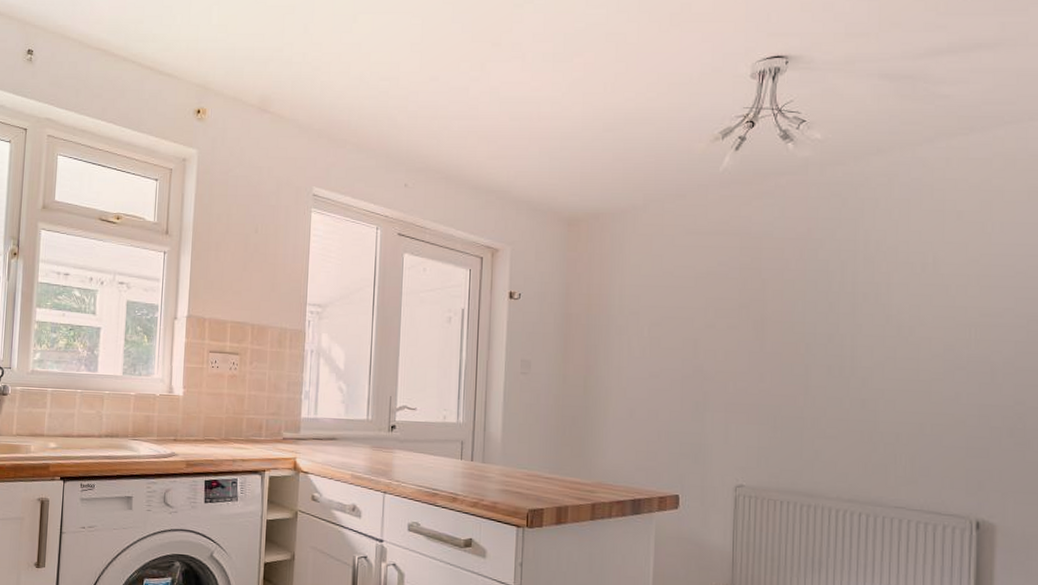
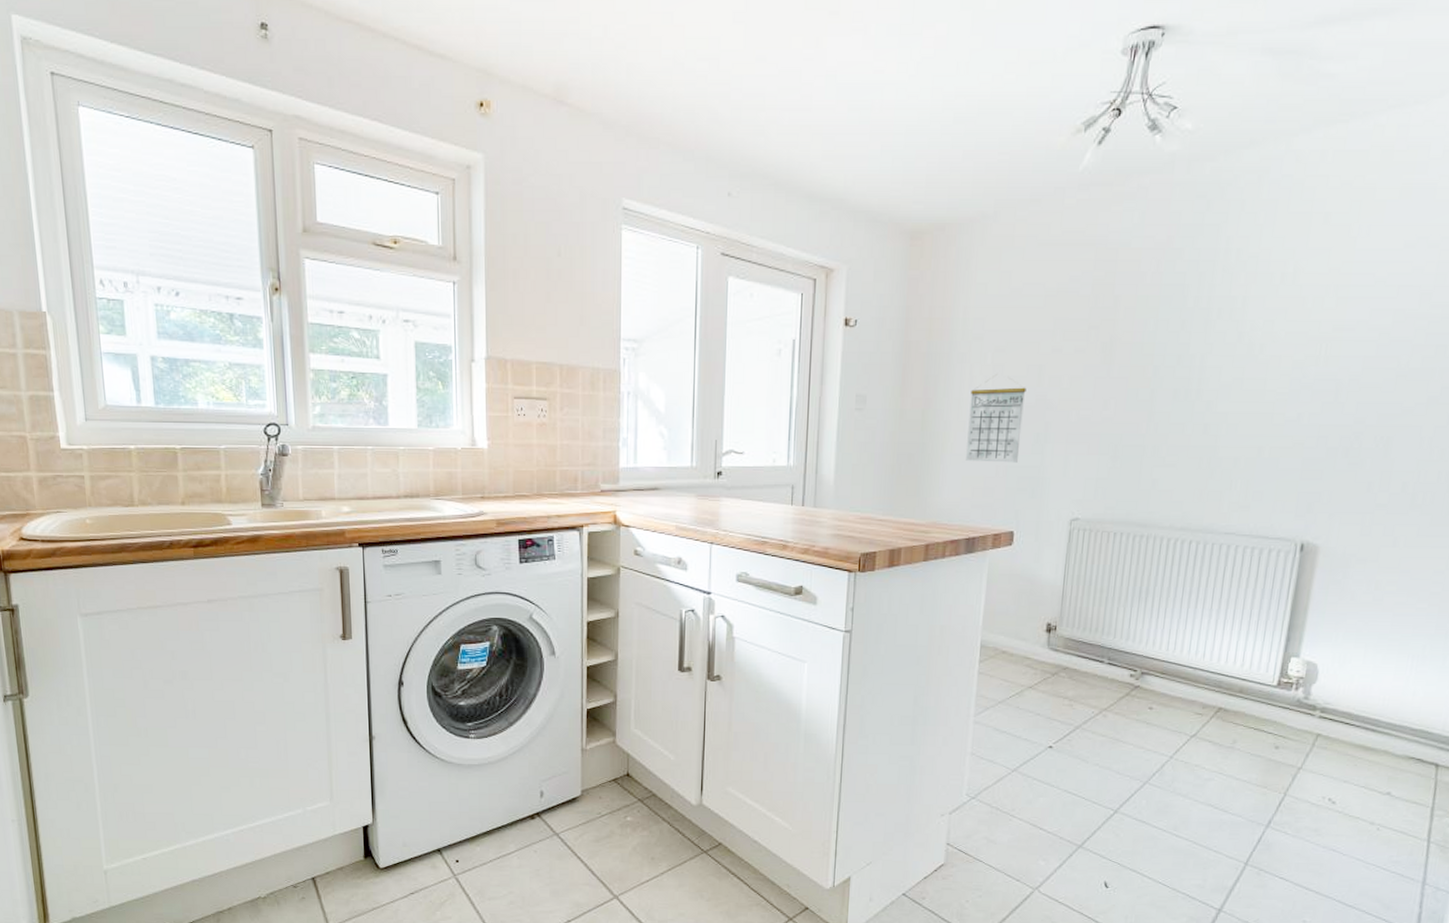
calendar: none [628,351,683,429] -> present [966,380,1027,463]

